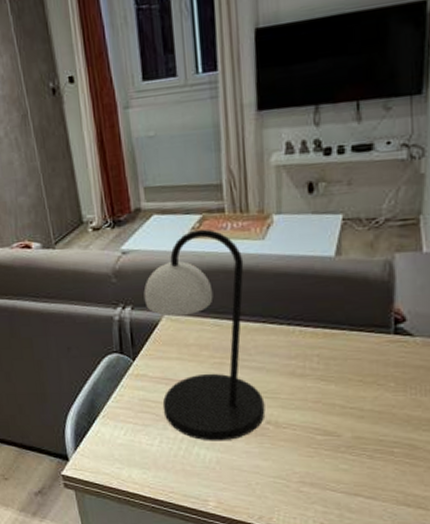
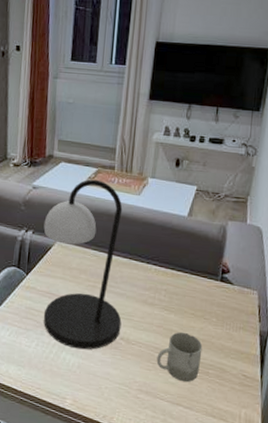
cup: none [319,405,381,467] -> present [156,331,203,383]

